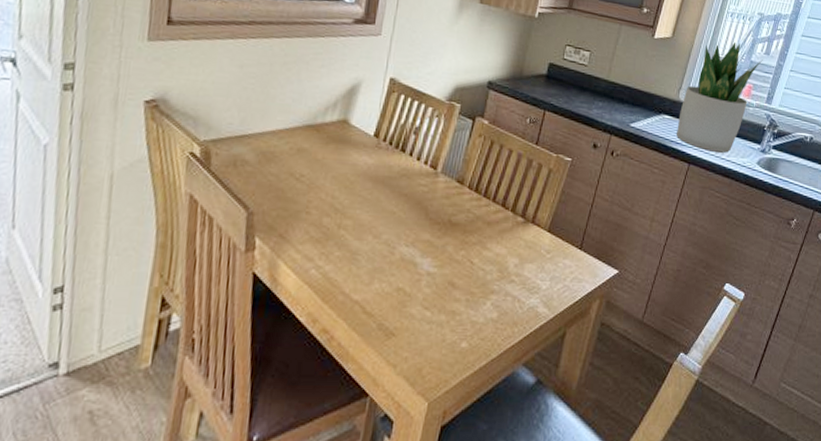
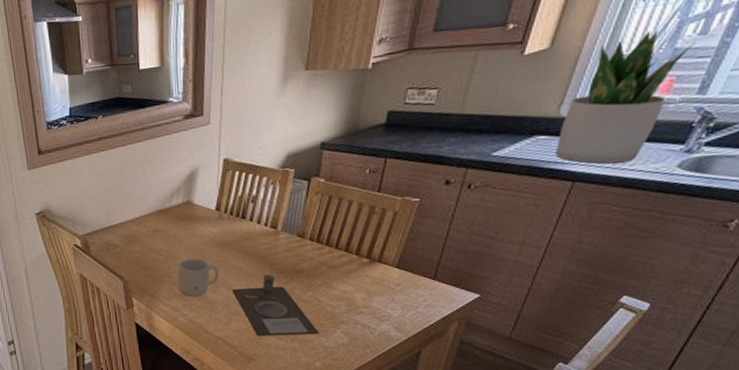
mug: none [317,191,368,243] -> present [177,258,219,296]
place setting: none [379,224,468,304] -> present [231,275,319,335]

